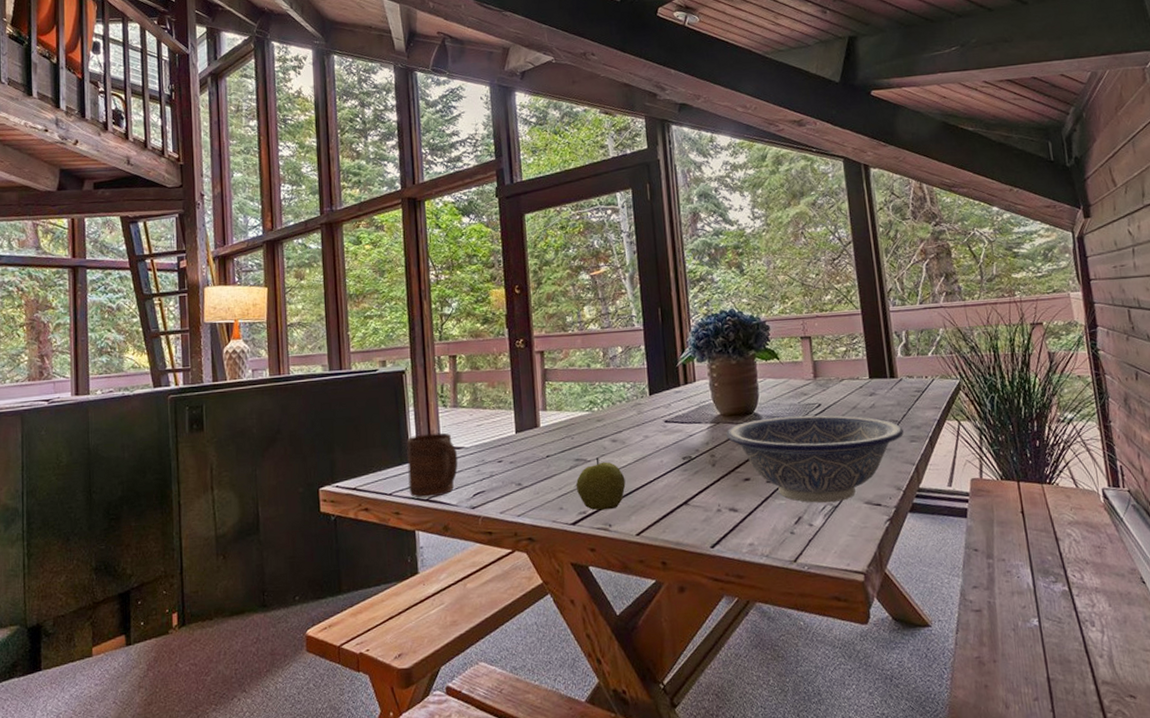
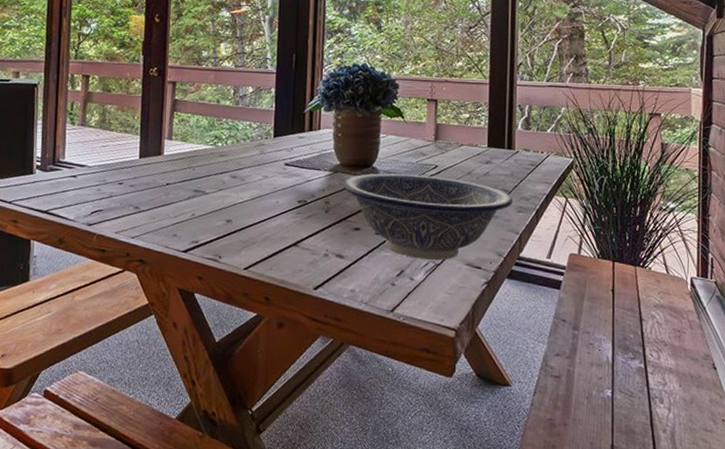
cup: present [406,432,458,498] -> none [29,148,80,210]
apple: present [575,457,626,511] -> none [191,191,240,242]

